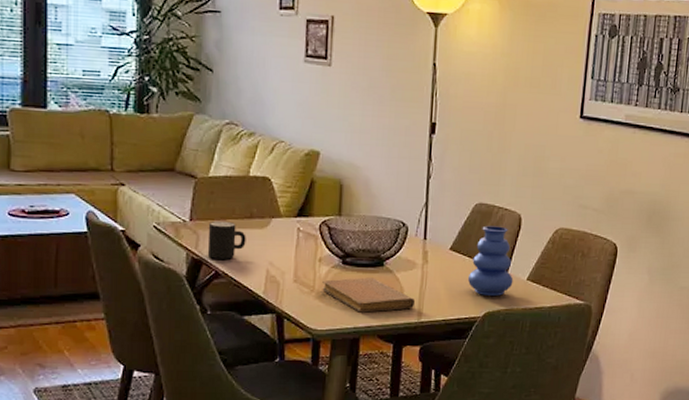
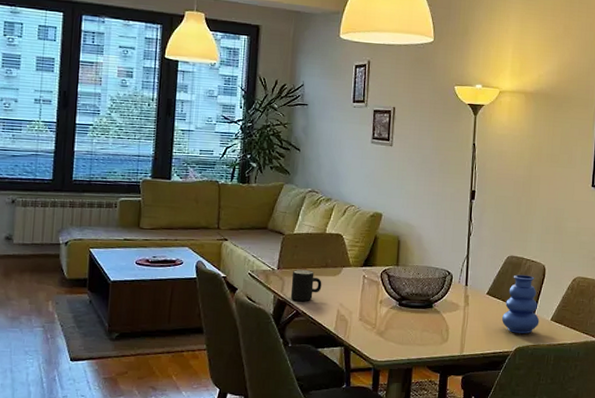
notebook: present [322,277,416,313] -> none [382,317,459,347]

